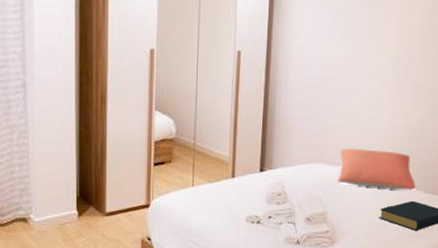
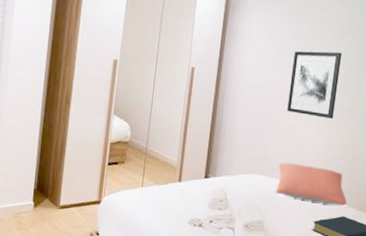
wall art: none [346,20,405,96] -> present [287,51,342,119]

